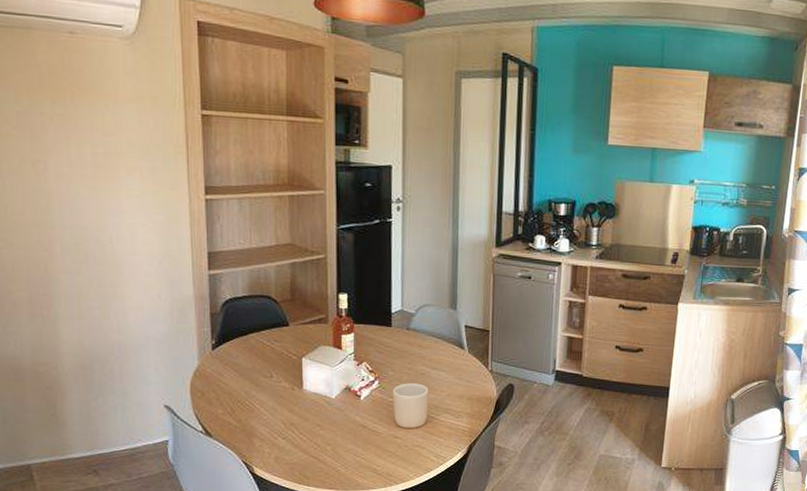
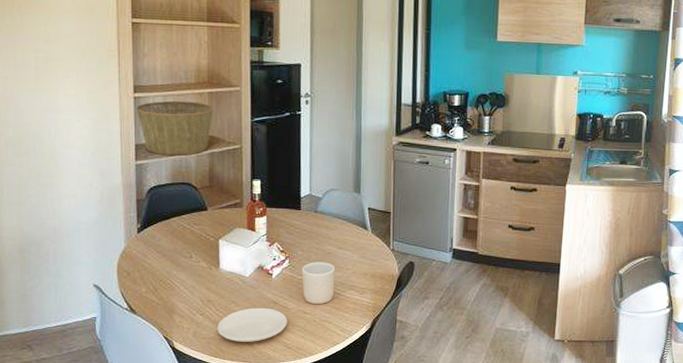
basket: none [208,204,294,266] -> present [136,100,213,156]
plate: none [301,431,377,468] -> present [217,307,287,342]

